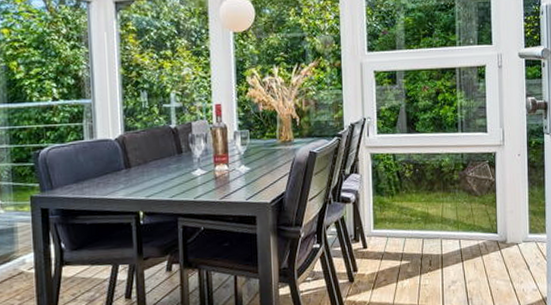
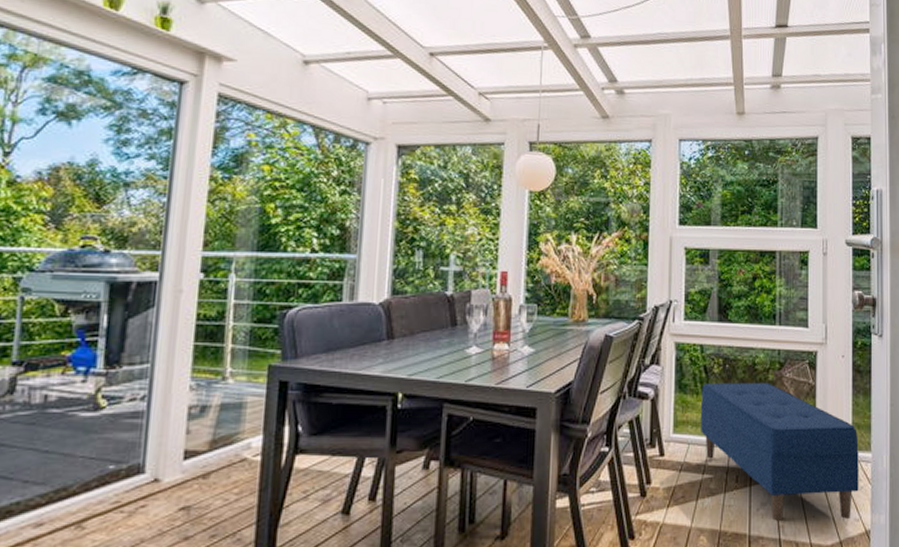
bench: none [395,181,536,296] -> present [700,382,859,522]

